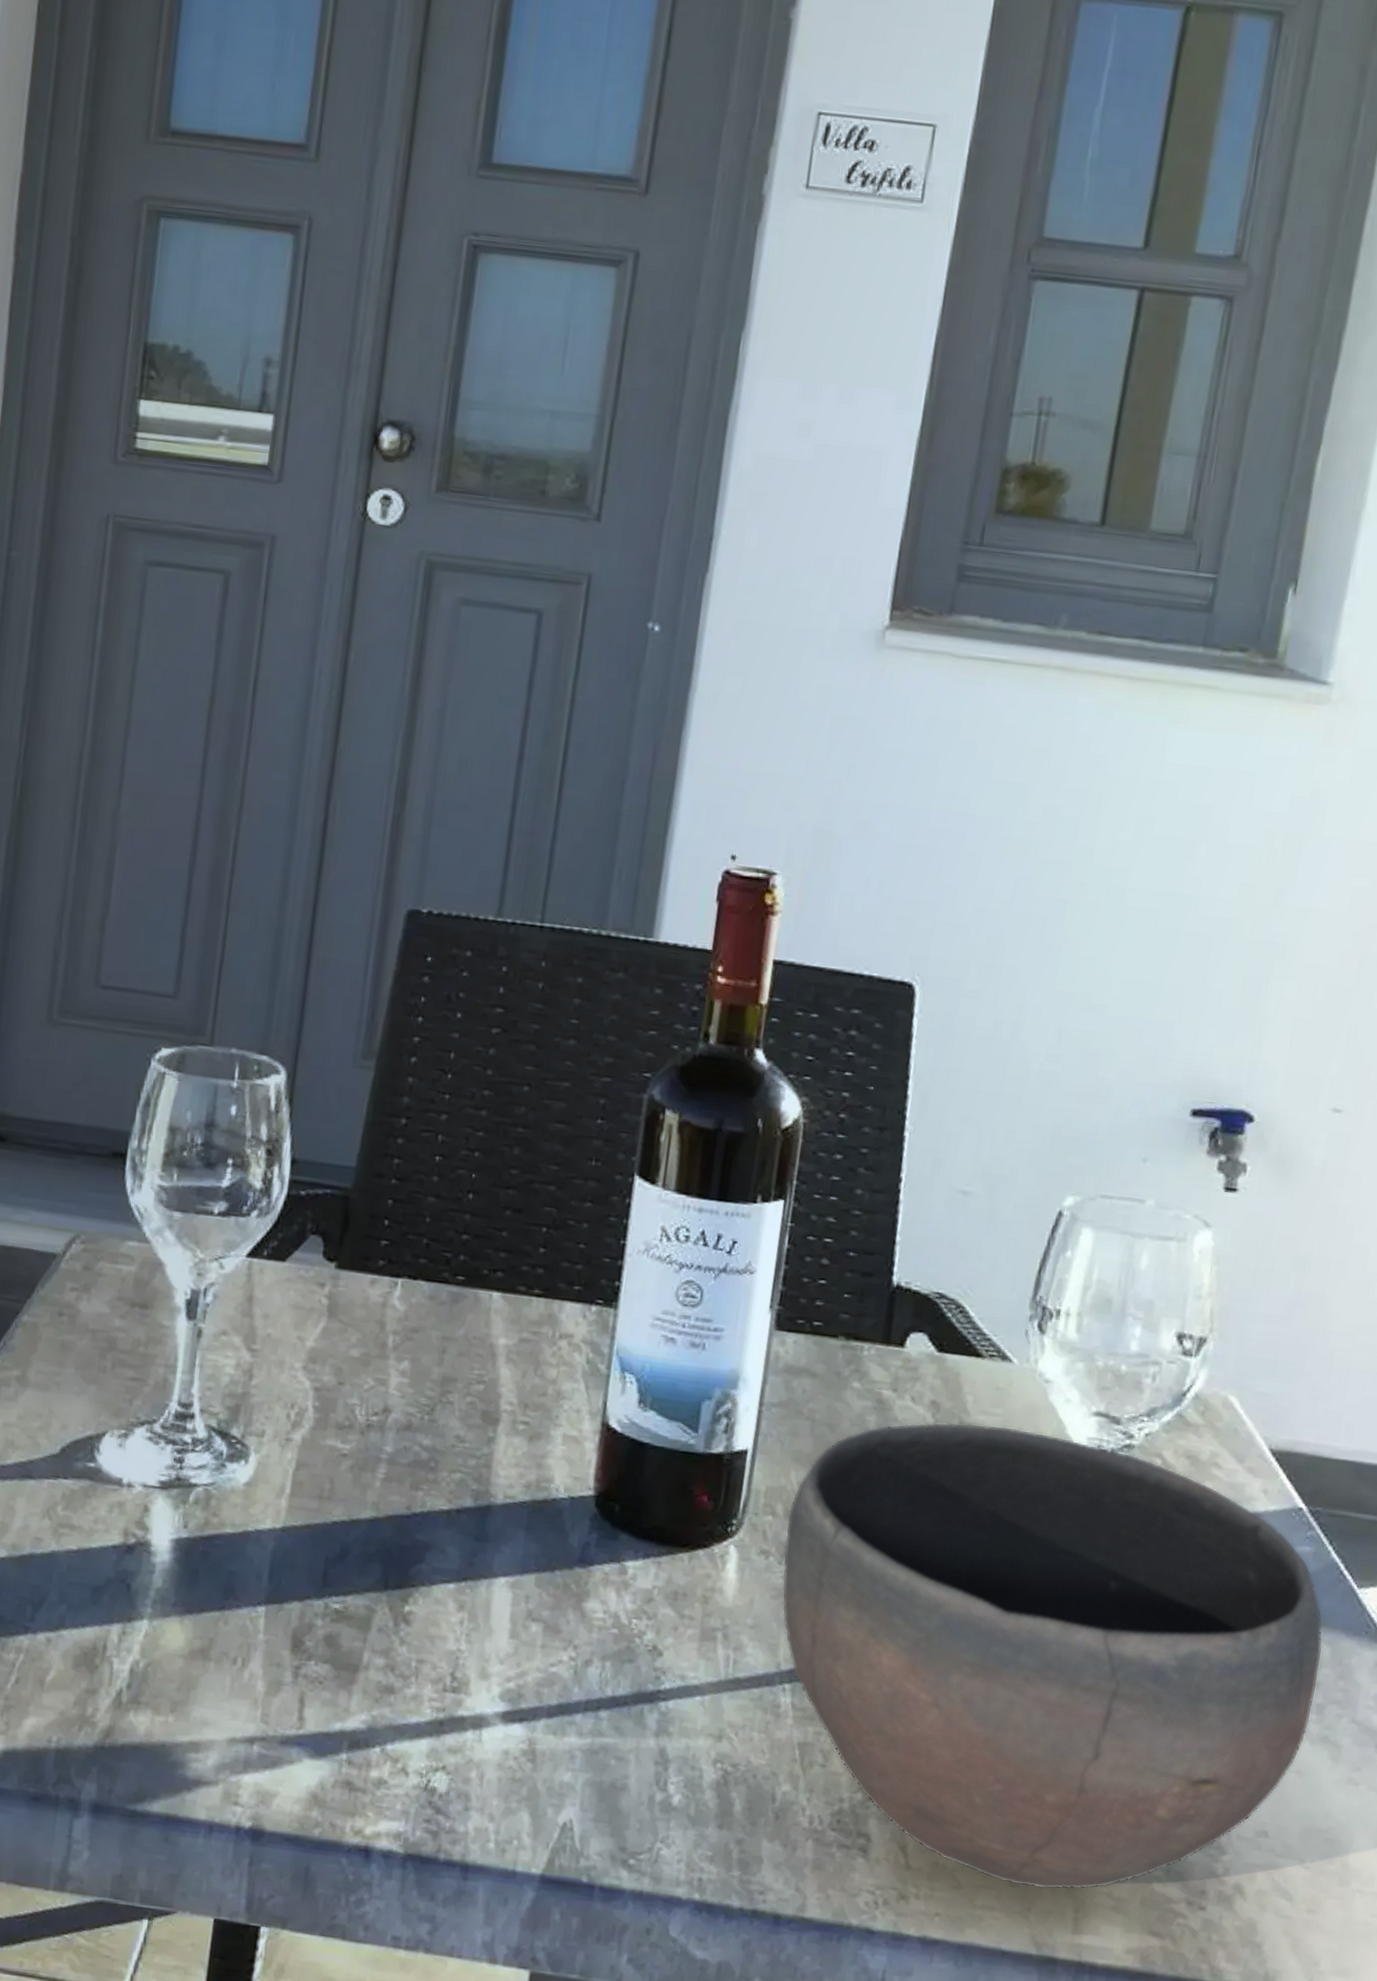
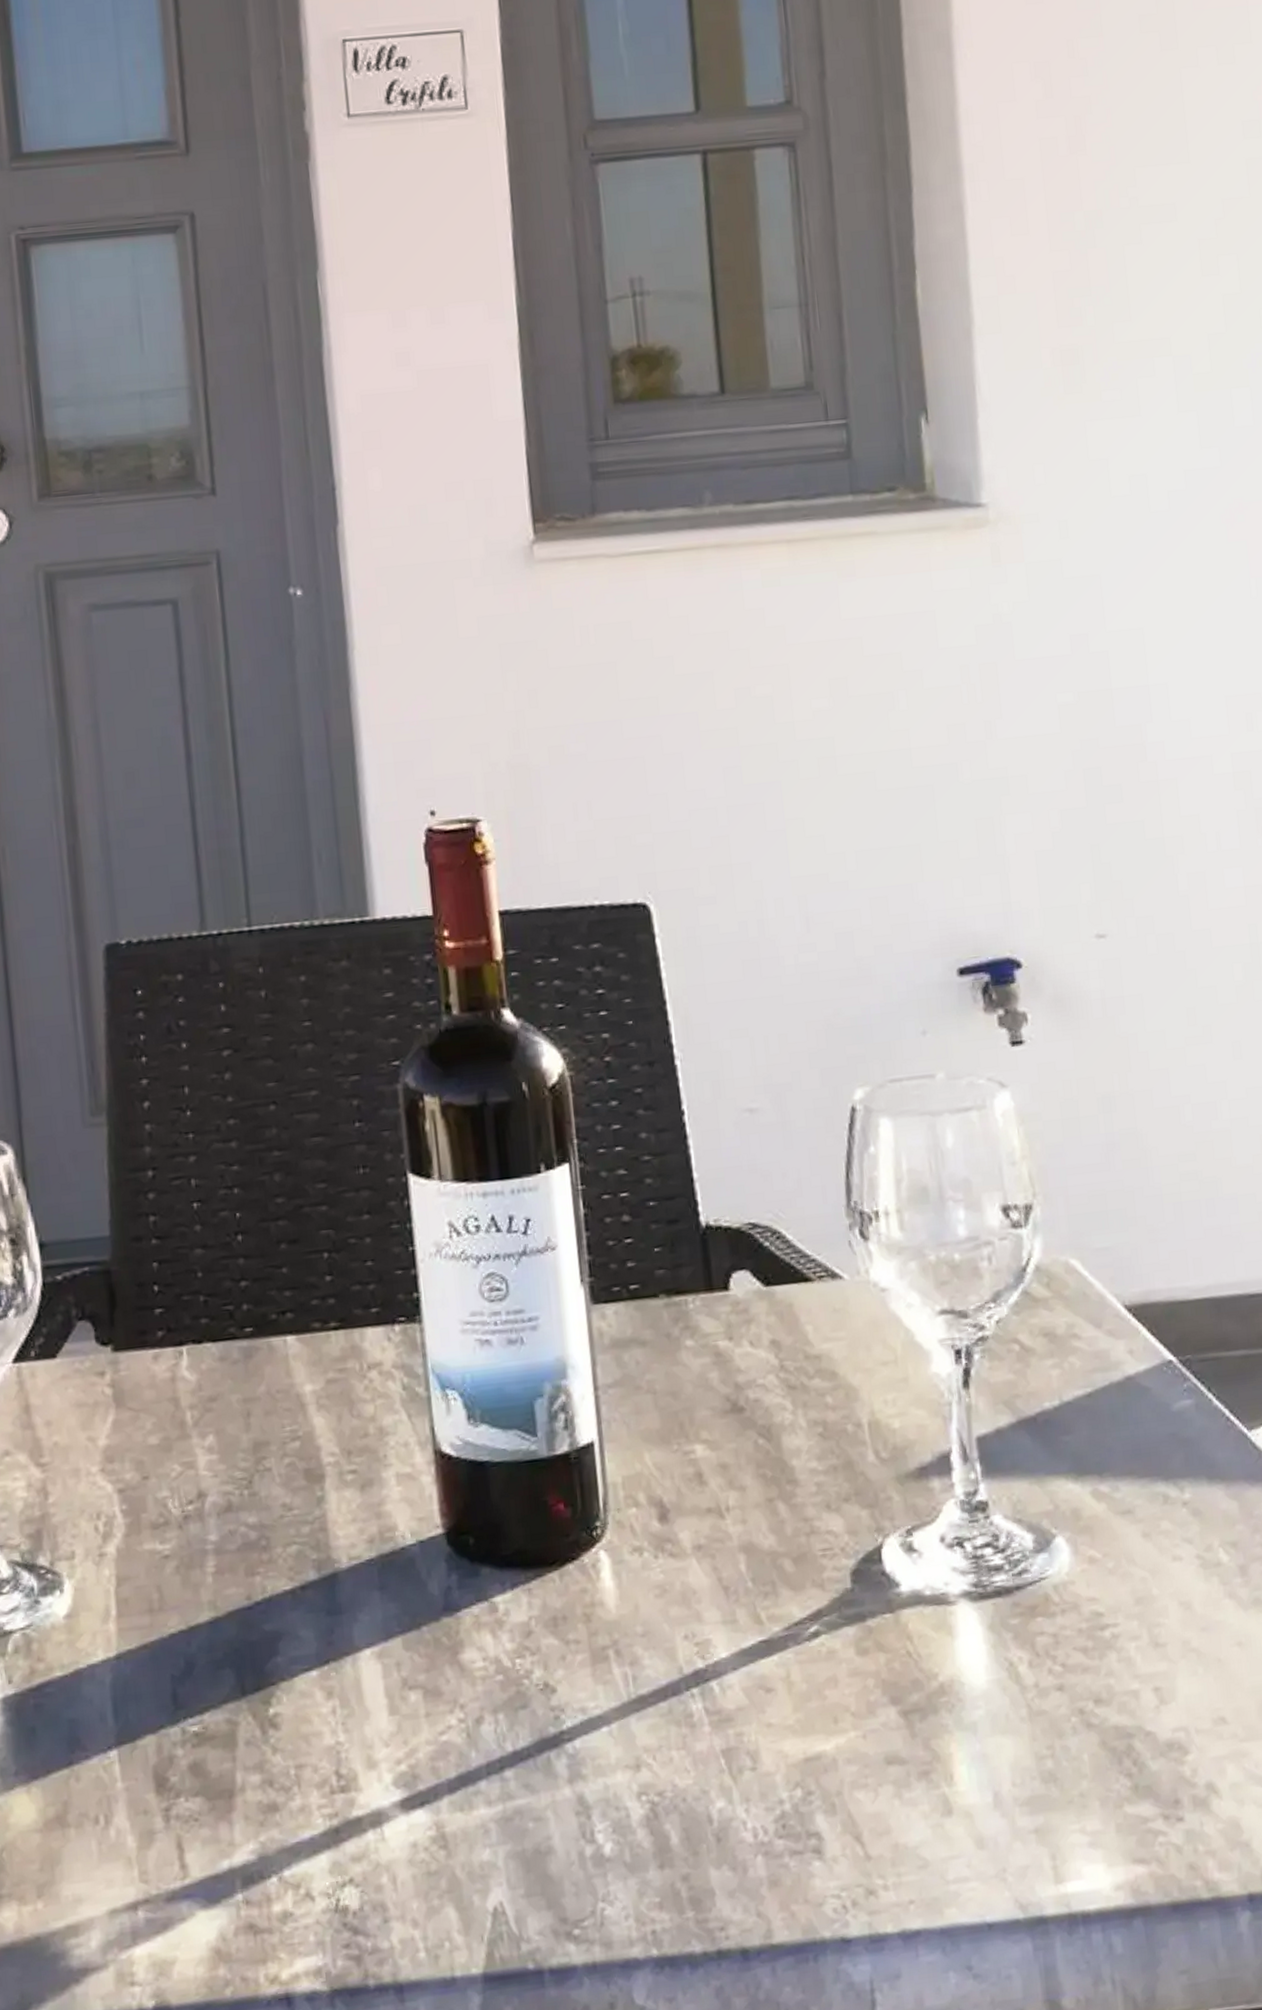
bowl: present [781,1422,1324,1890] -> none [651,1346,1238,1847]

